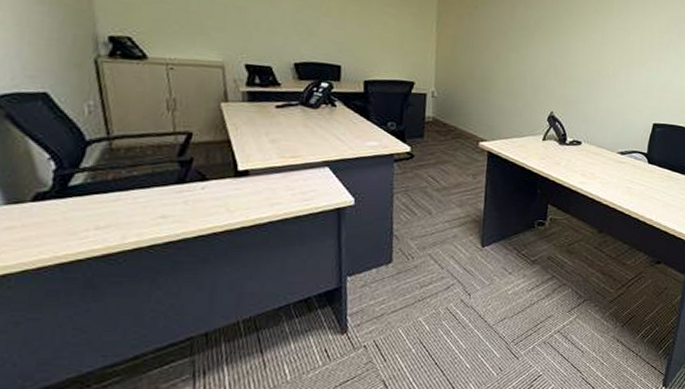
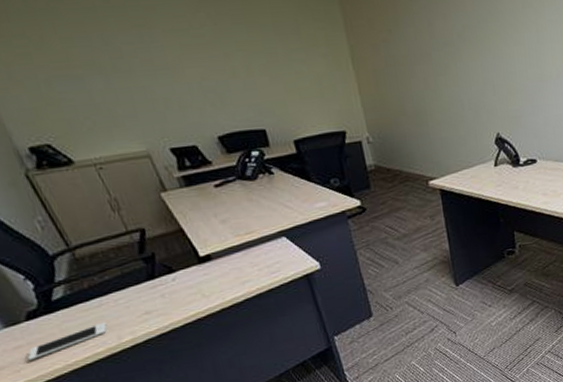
cell phone: none [14,217,116,246] -> present [27,322,107,362]

